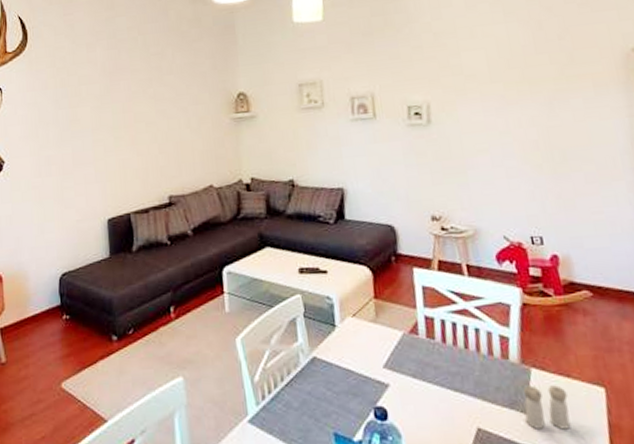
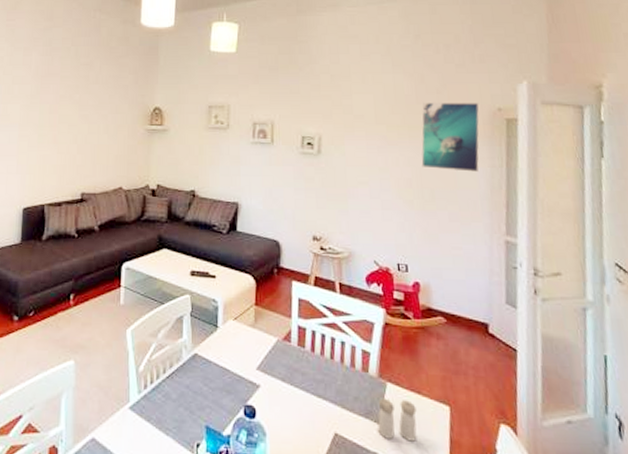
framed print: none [543,45,616,126] -> present [421,103,479,172]

